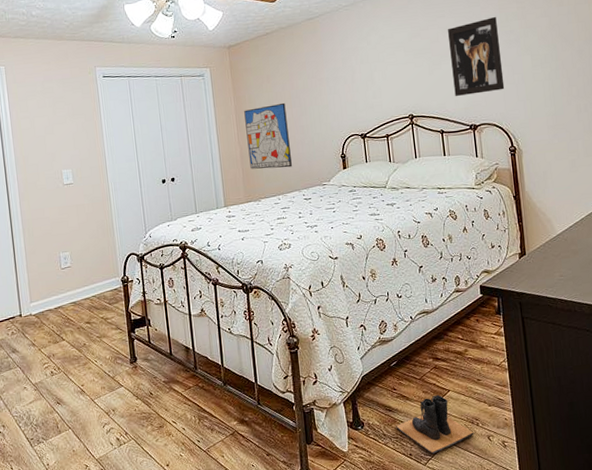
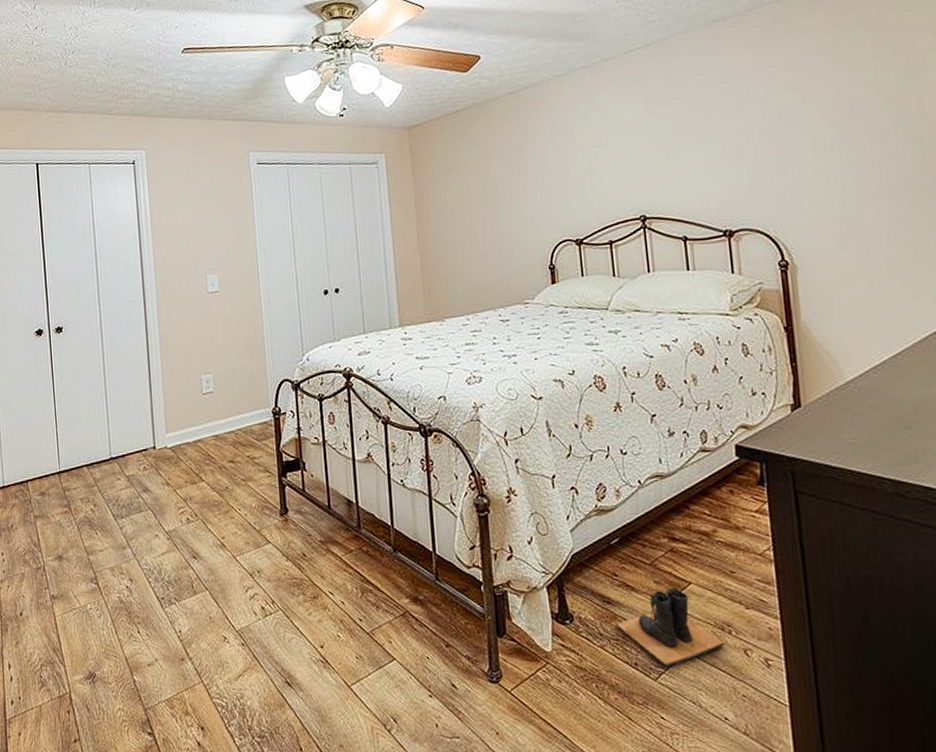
wall art: present [244,102,292,169] -> none [426,197,486,281]
wall art: present [448,16,505,96] -> none [695,87,773,192]

